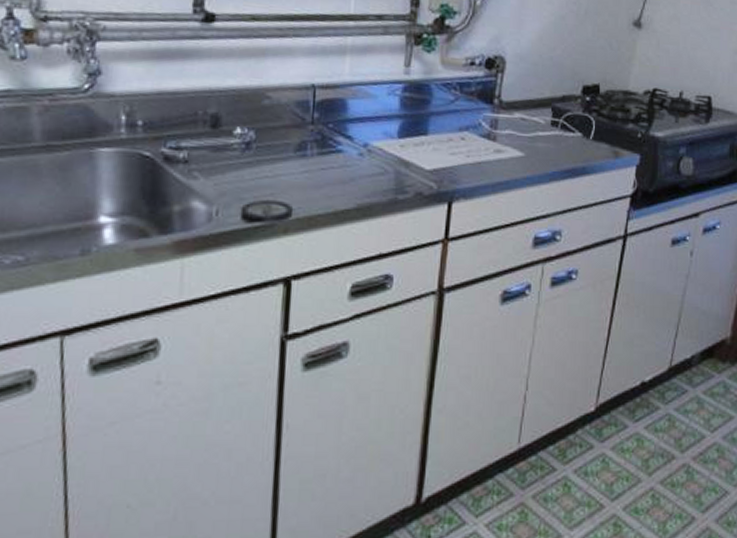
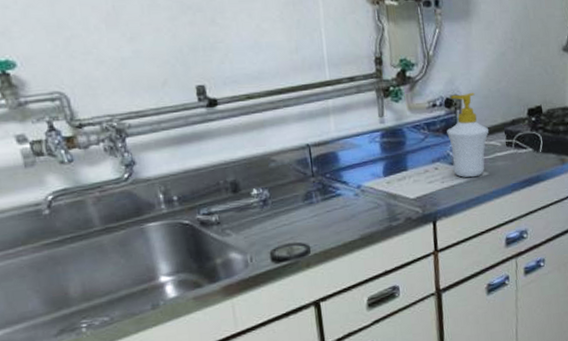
soap bottle: none [482,55,533,157] -> present [447,92,490,178]

